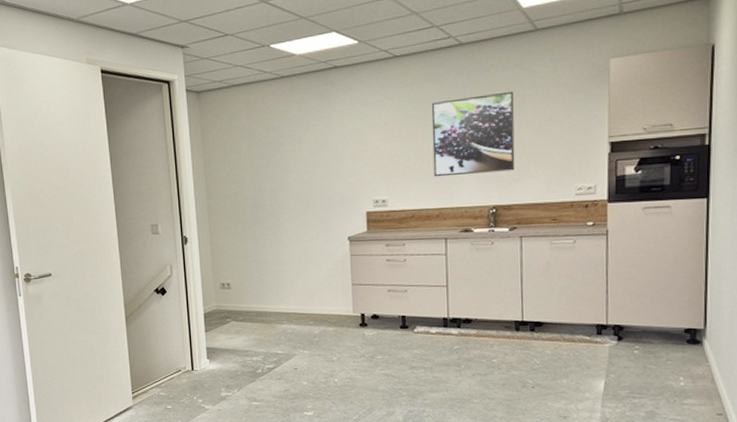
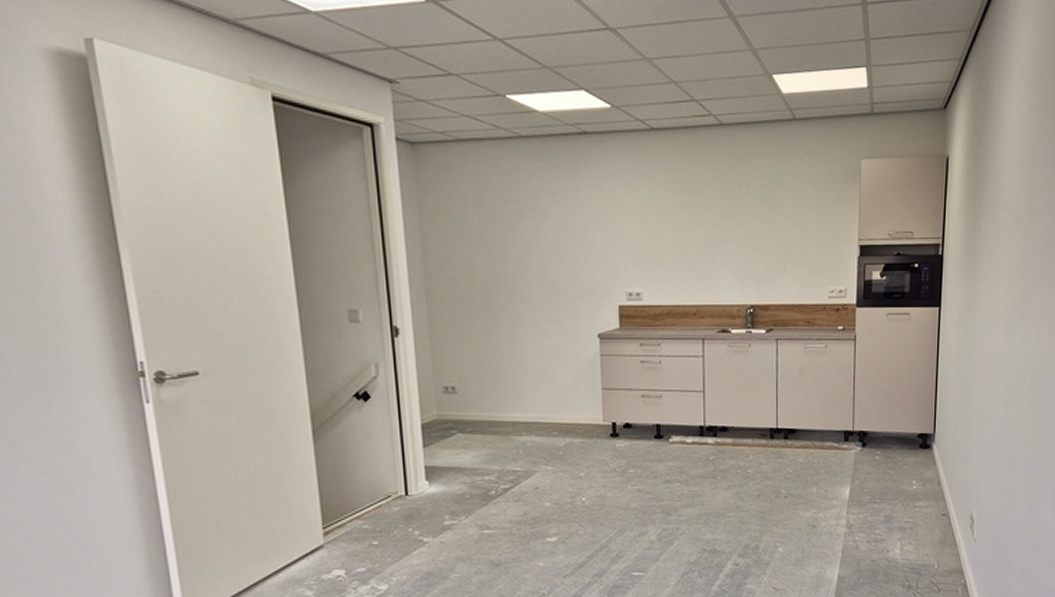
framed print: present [431,91,515,177] -> none [689,182,773,271]

